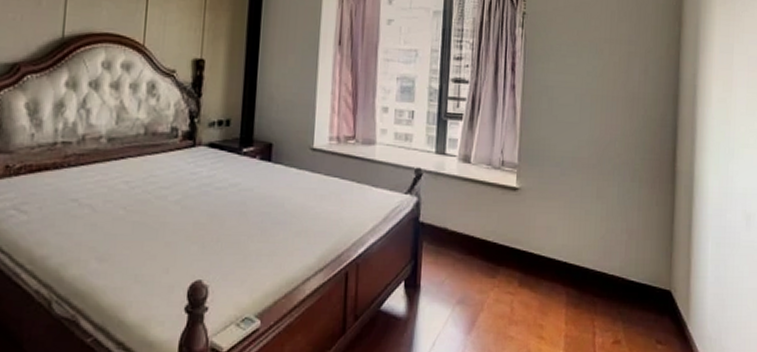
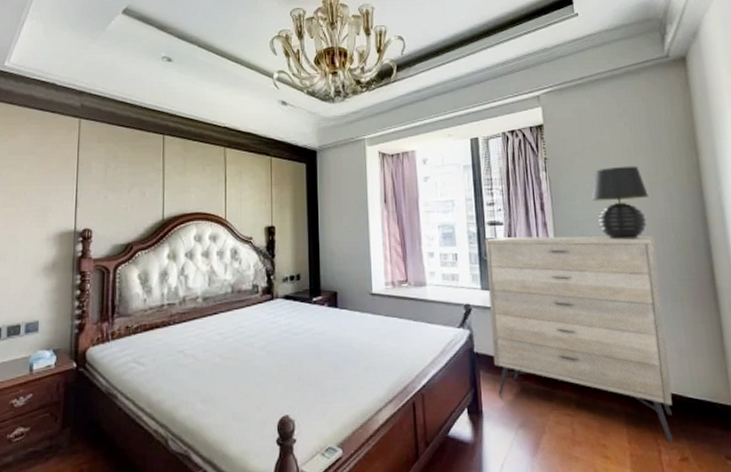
dresser: none [439,97,624,325] -> present [485,236,674,443]
table lamp: none [566,30,625,112] -> present [591,166,649,240]

